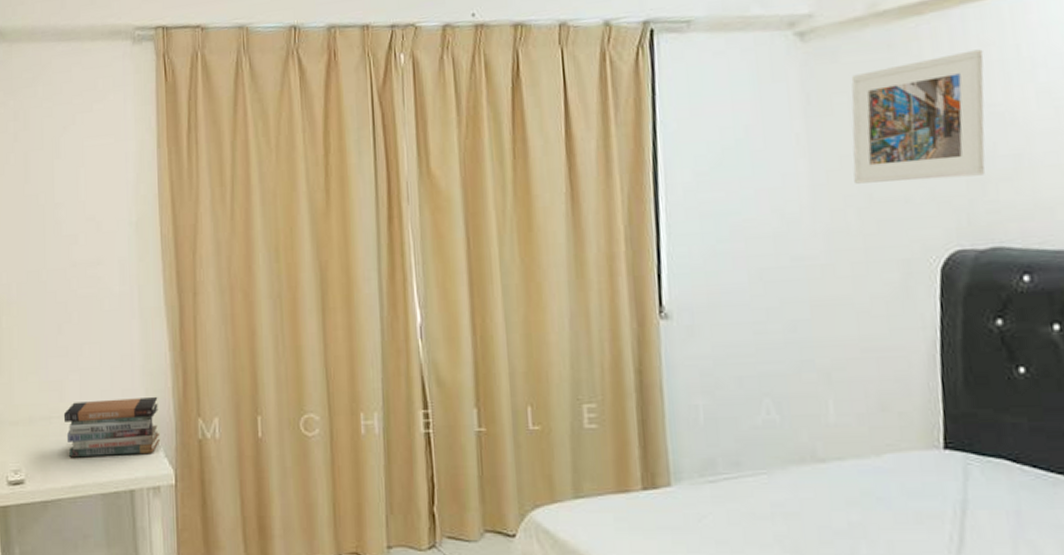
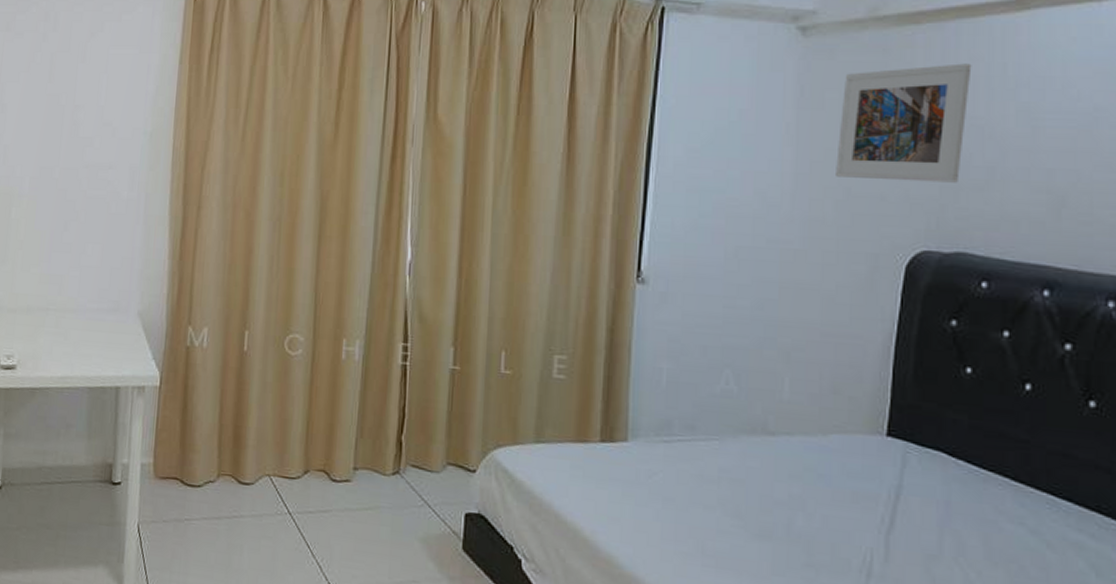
book stack: present [63,396,161,458] -> none [60,297,153,354]

